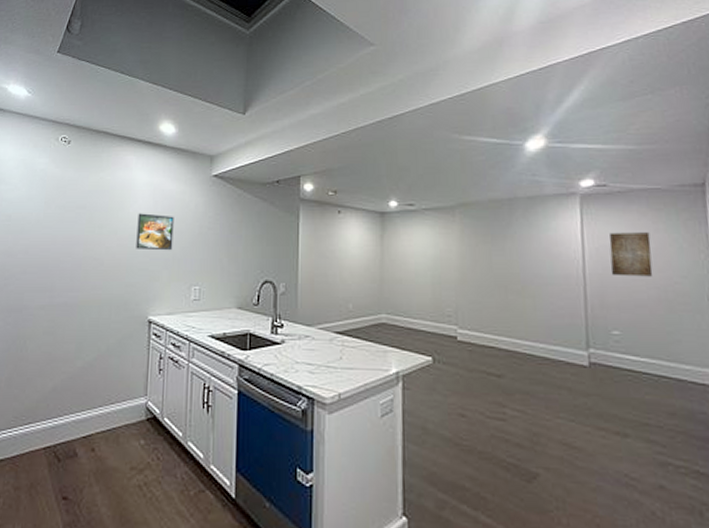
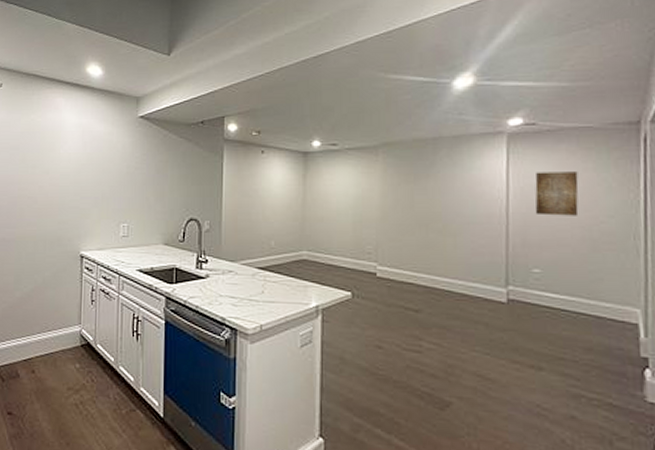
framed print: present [136,213,174,251] -> none [67,154,103,190]

